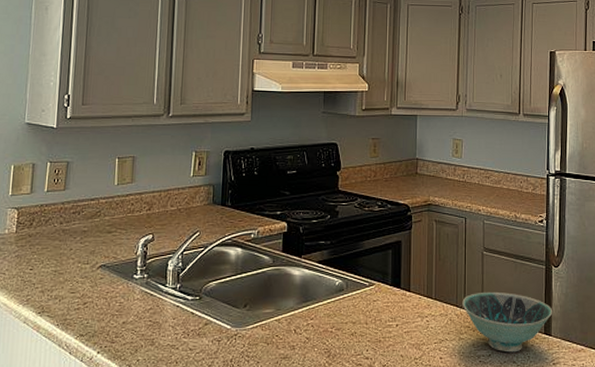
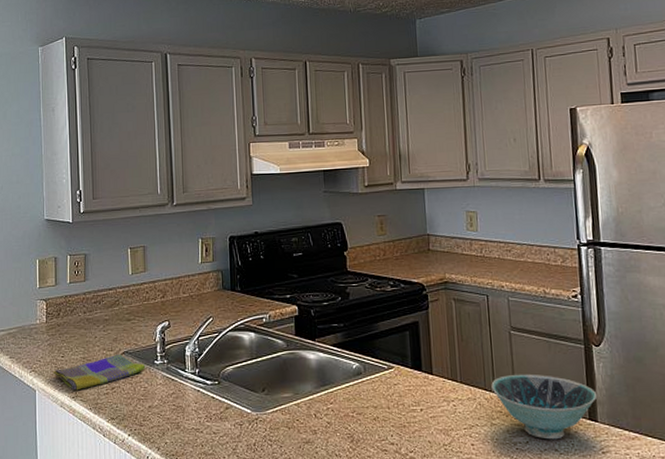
dish towel: none [17,267,124,306] -> present [52,354,146,391]

